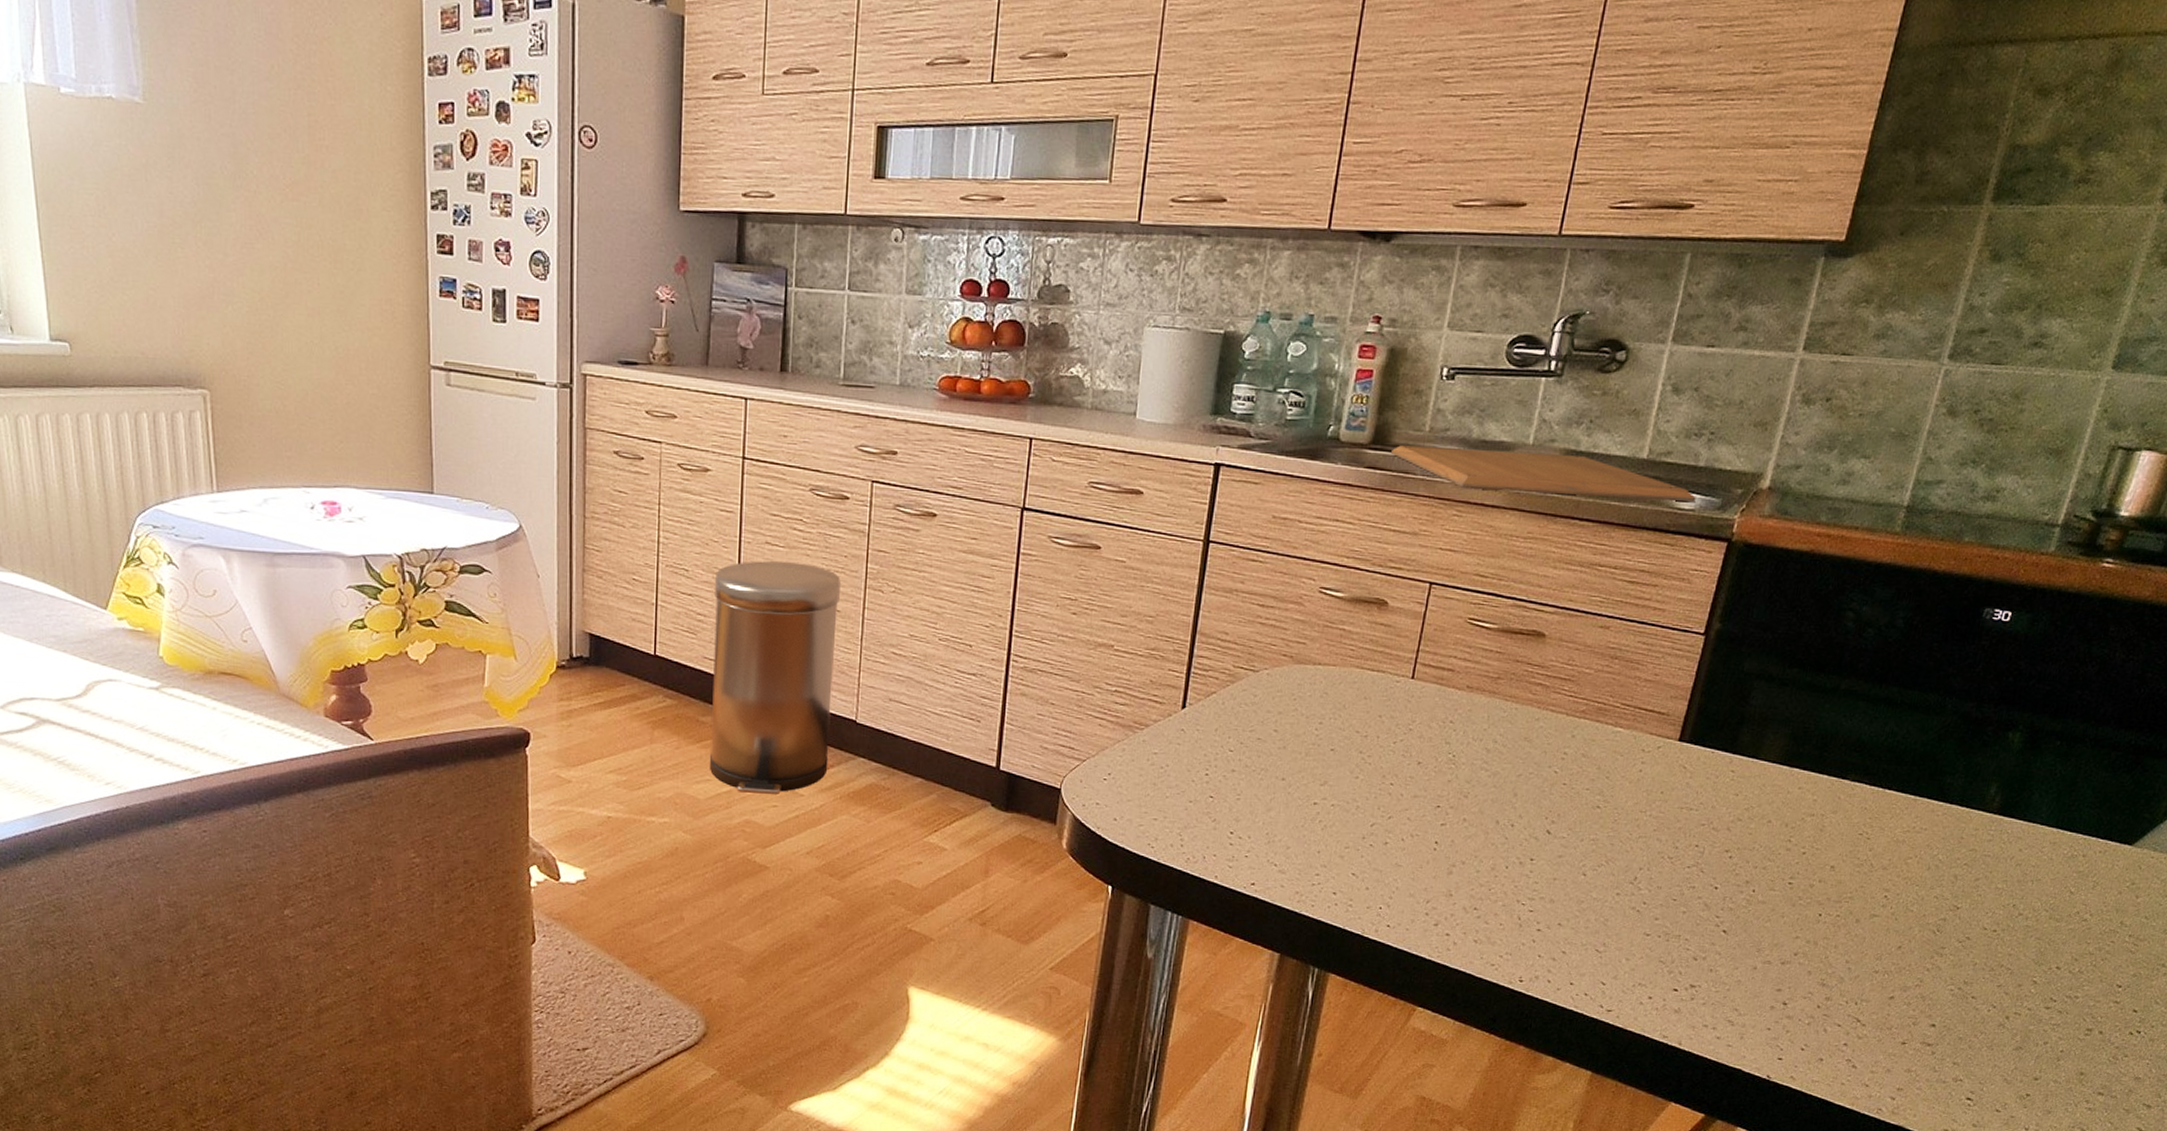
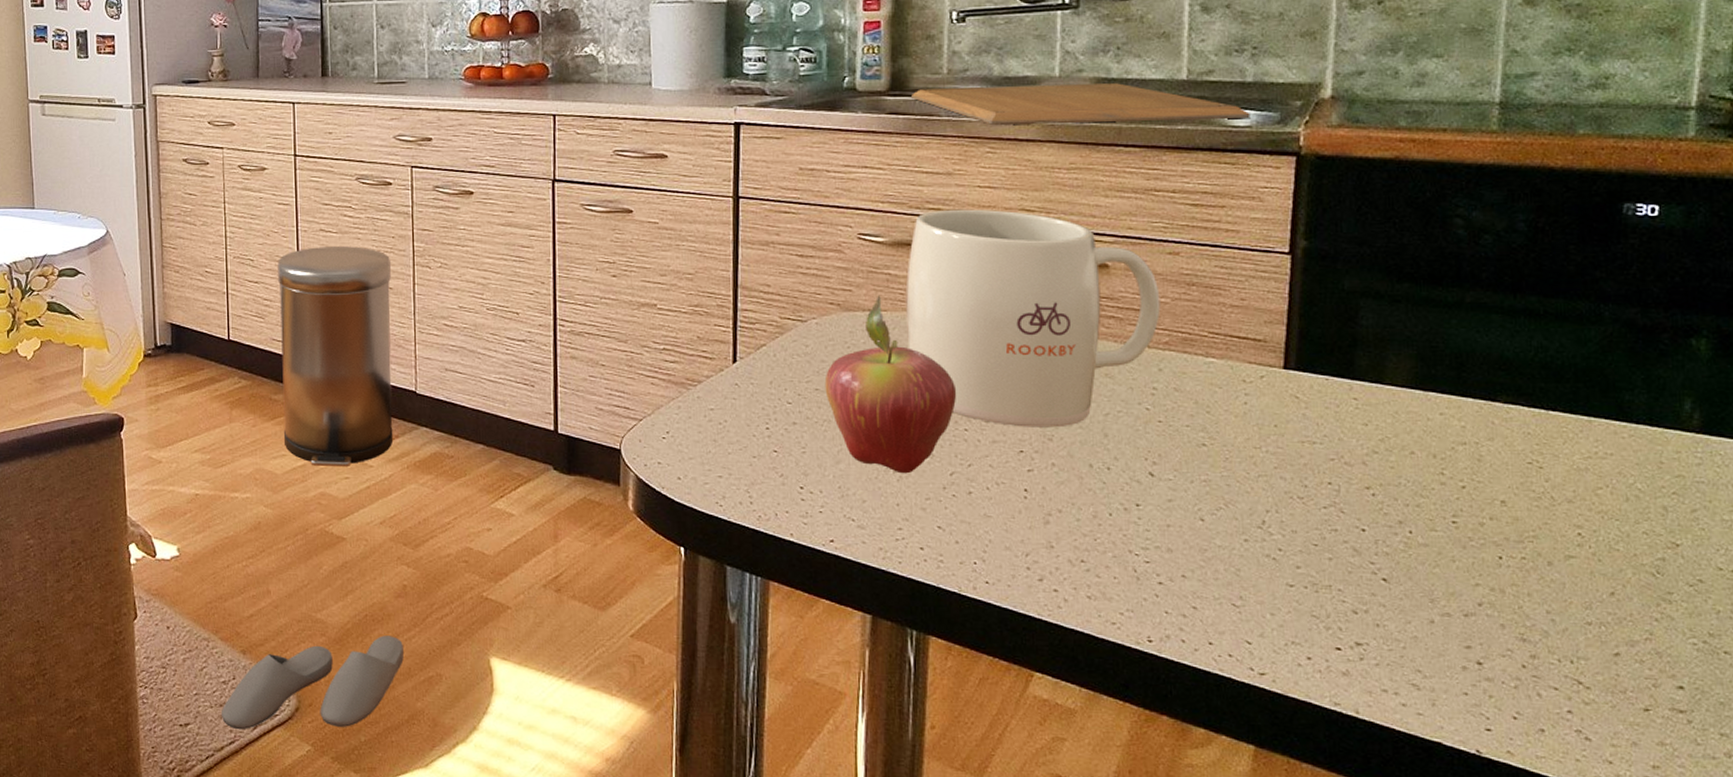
slippers: none [622,964,821,1055] -> present [220,635,404,730]
fruit: none [1266,649,1390,823] -> present [824,295,957,474]
mug: none [1350,569,1586,786] -> present [905,209,1161,428]

